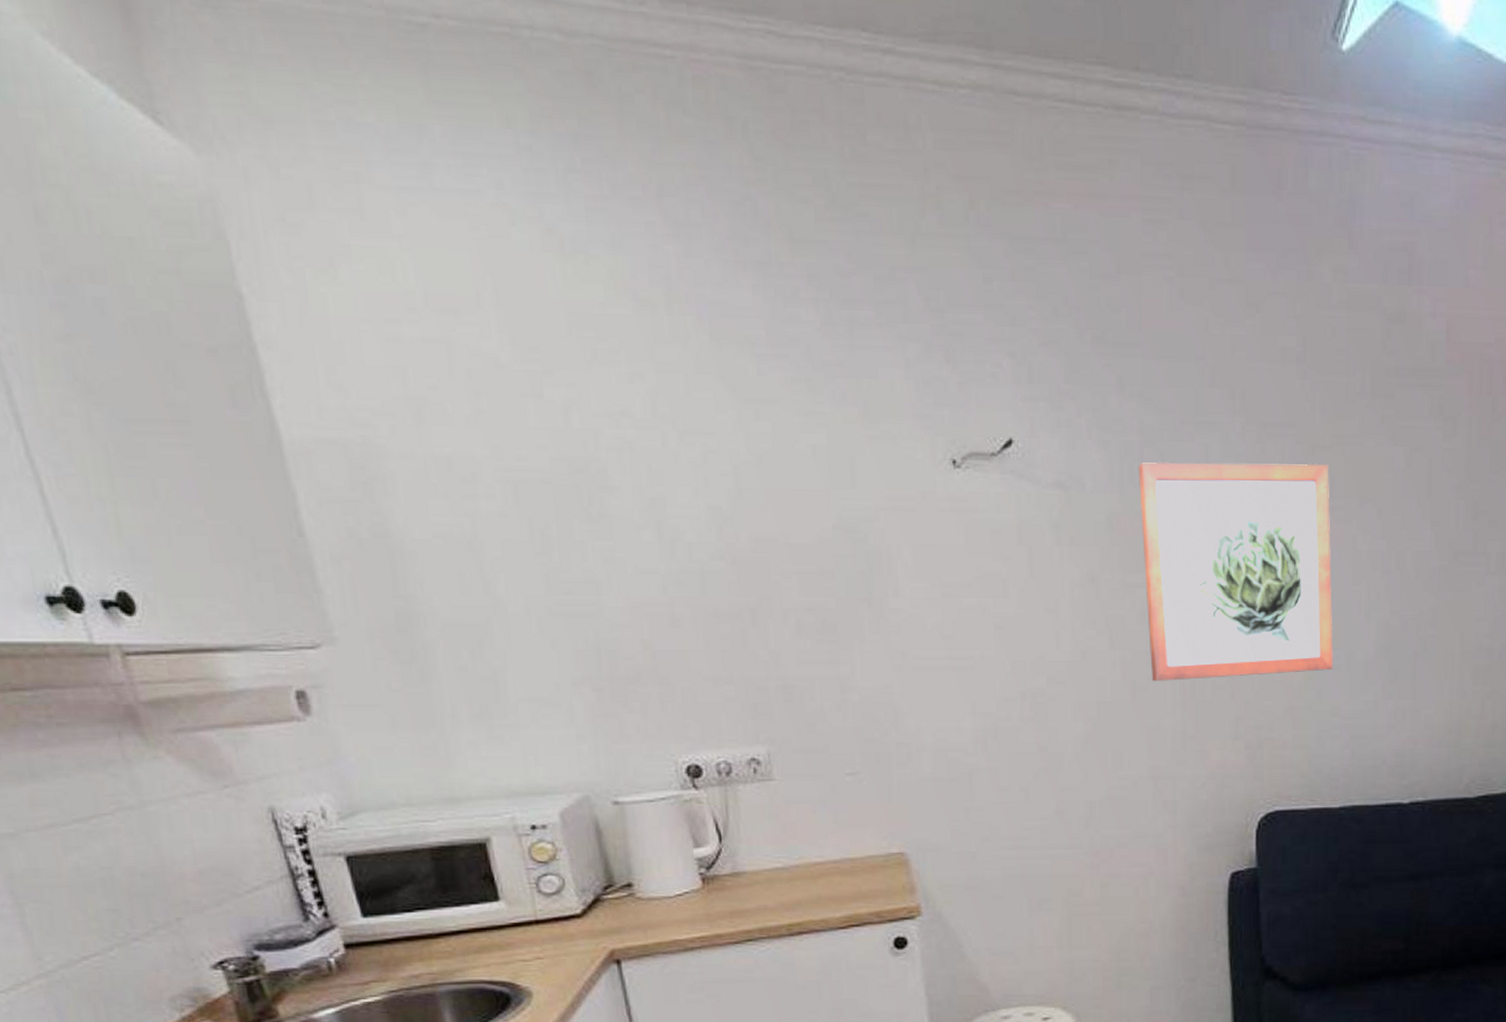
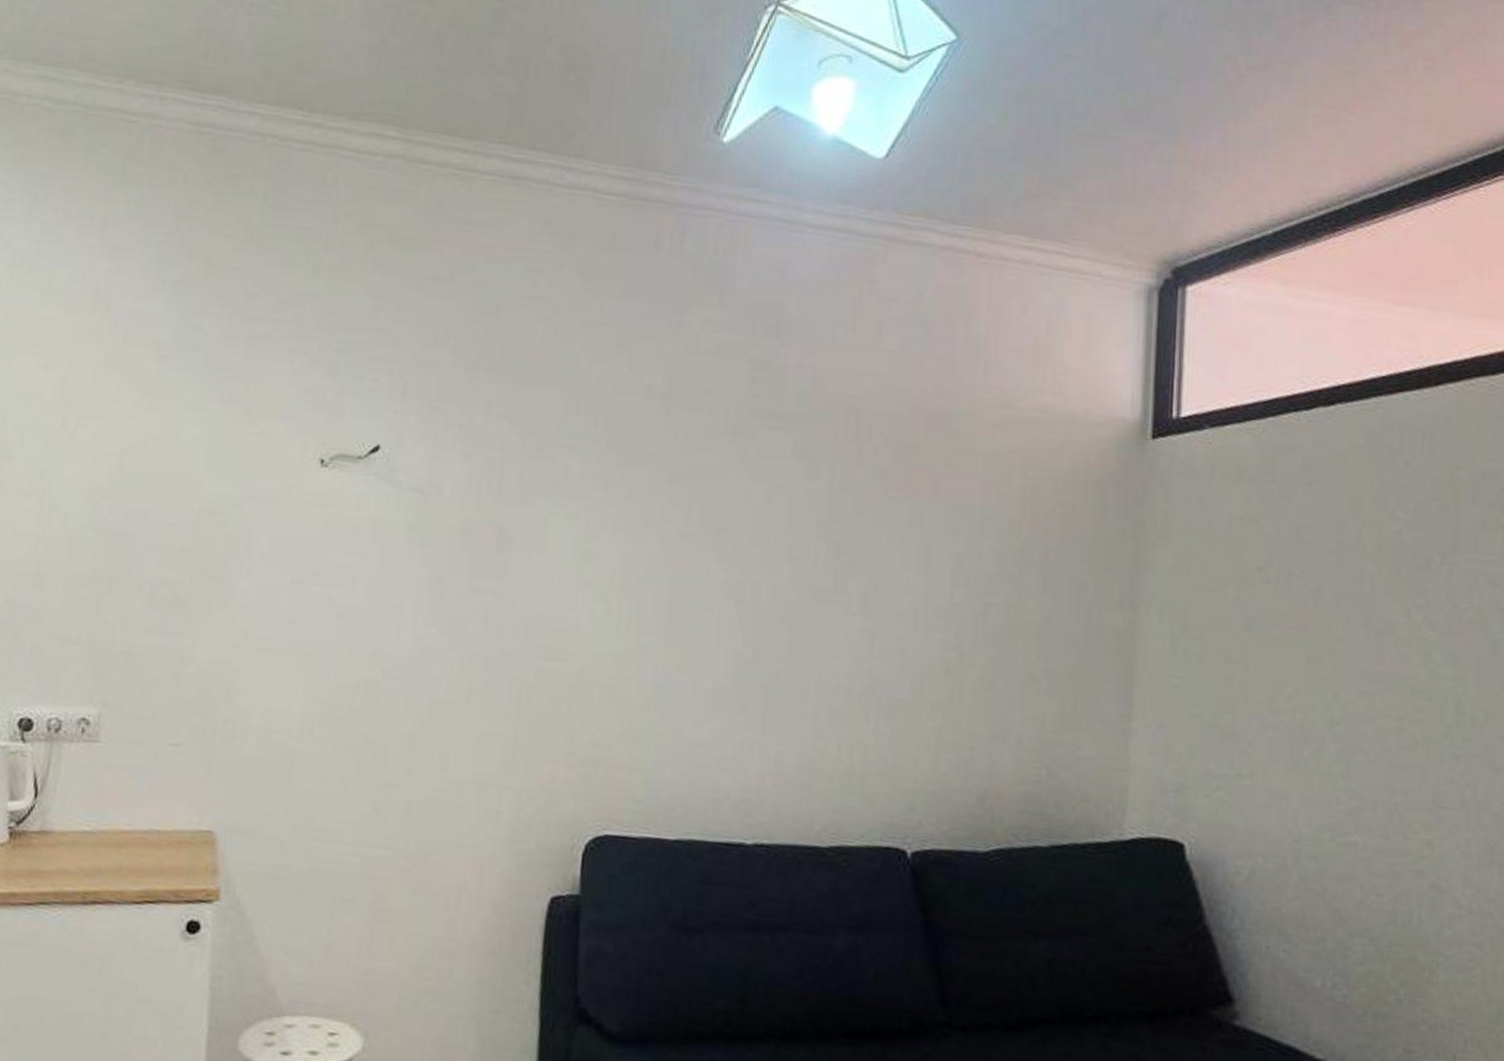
wall art: present [1138,462,1333,681] -> none [488,476,687,694]

